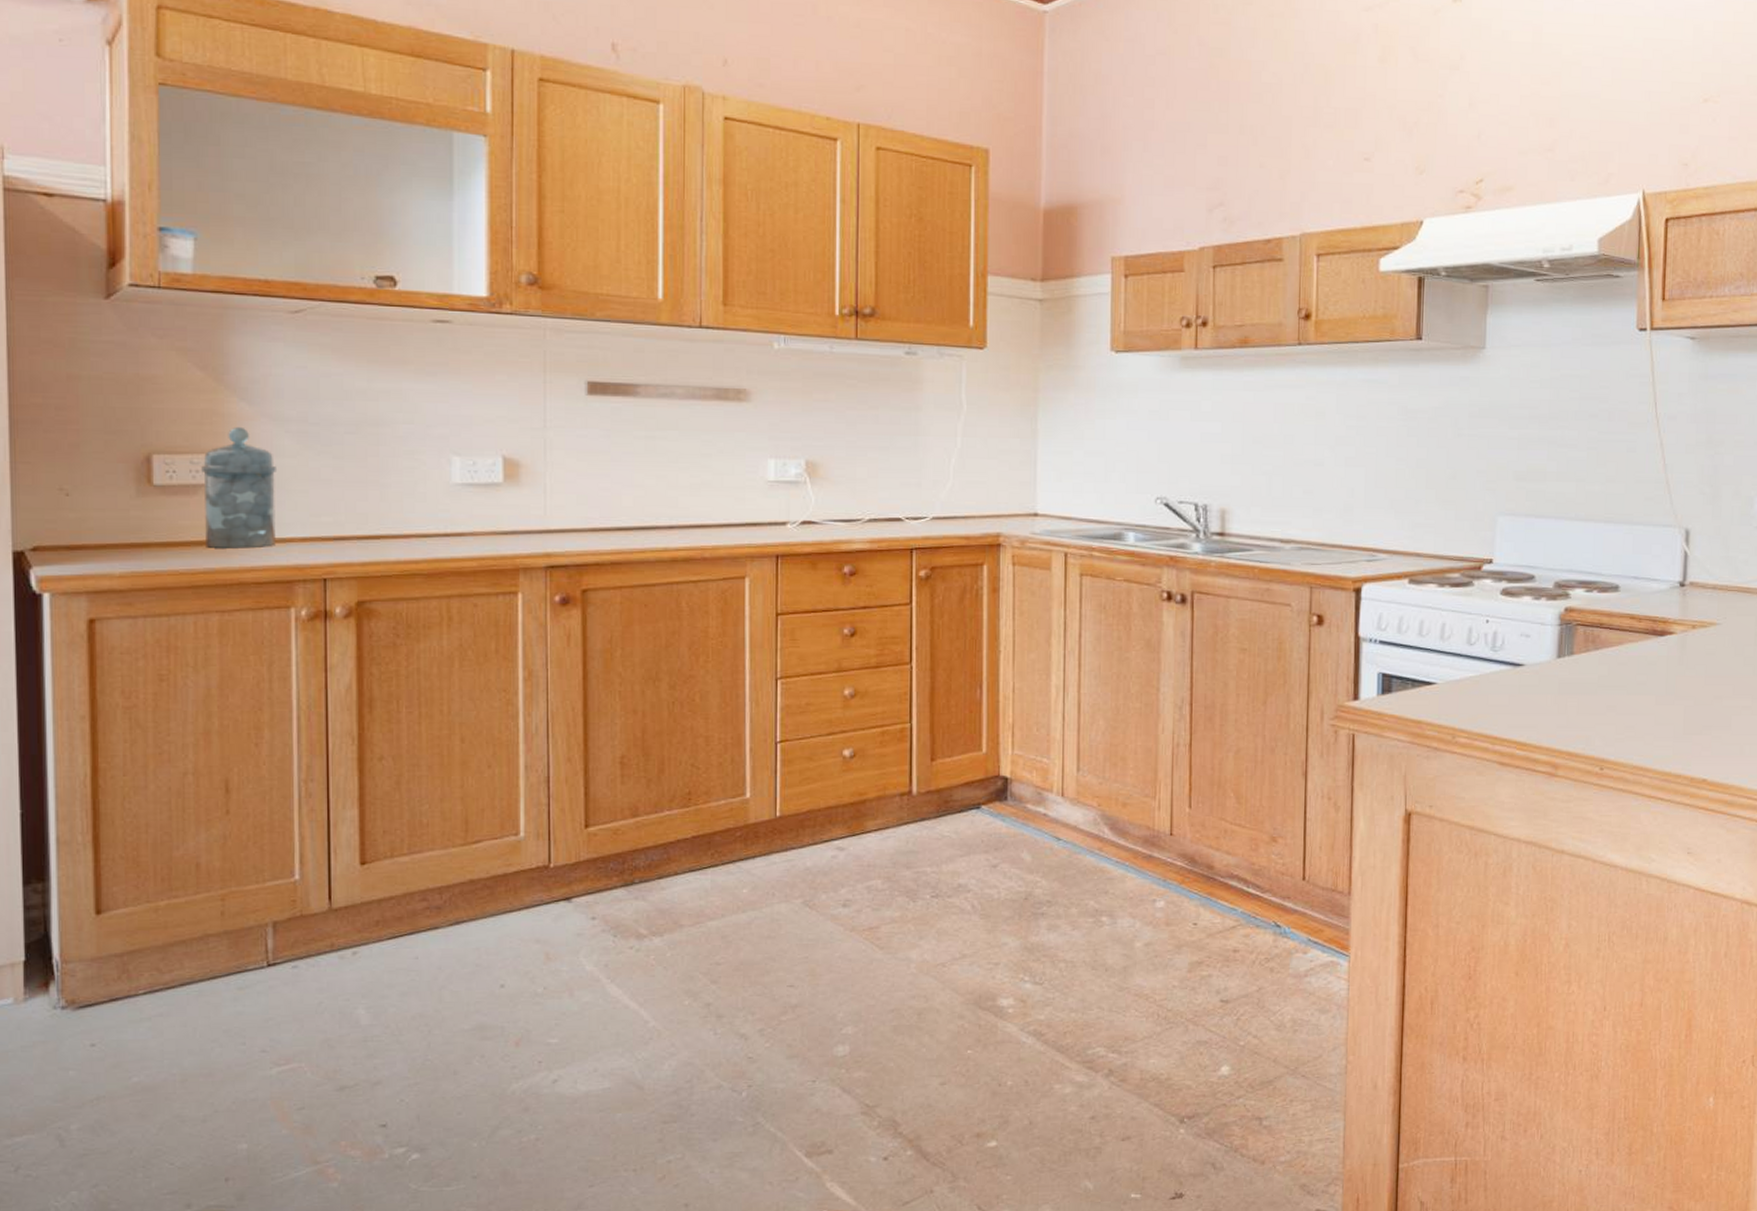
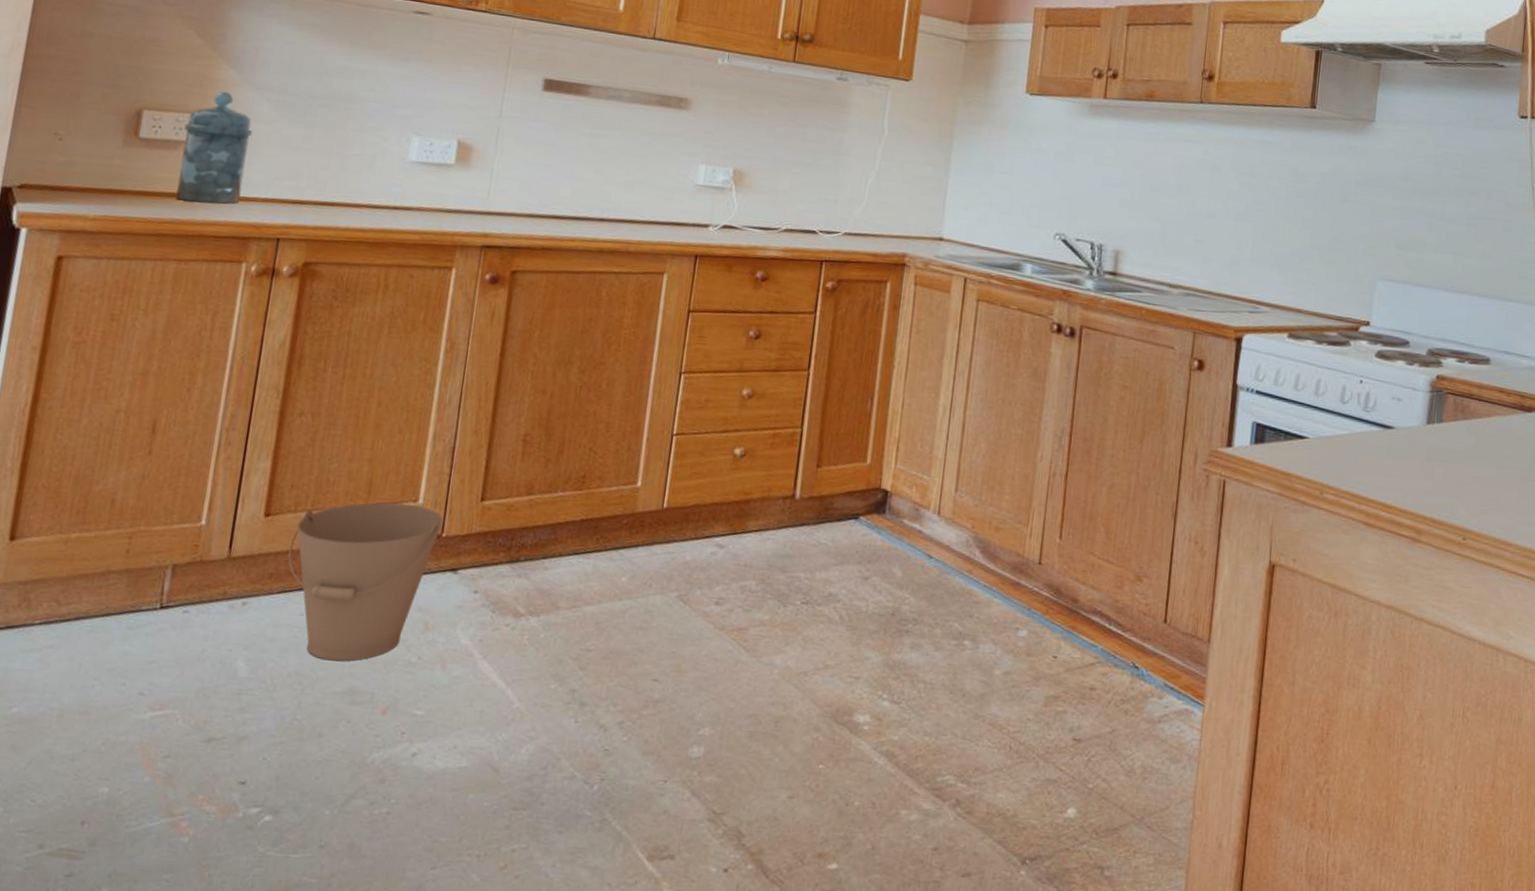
bucket: none [392,838,549,1000] -> present [288,502,444,662]

